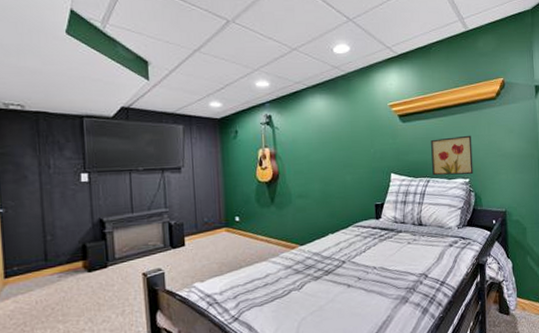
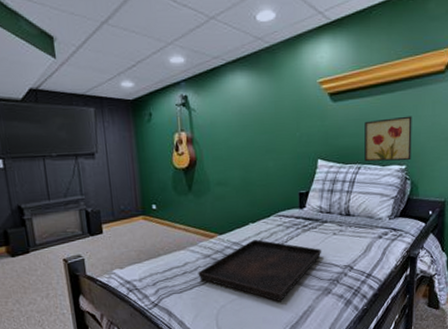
serving tray: none [279,249,398,313] -> present [198,239,322,302]

